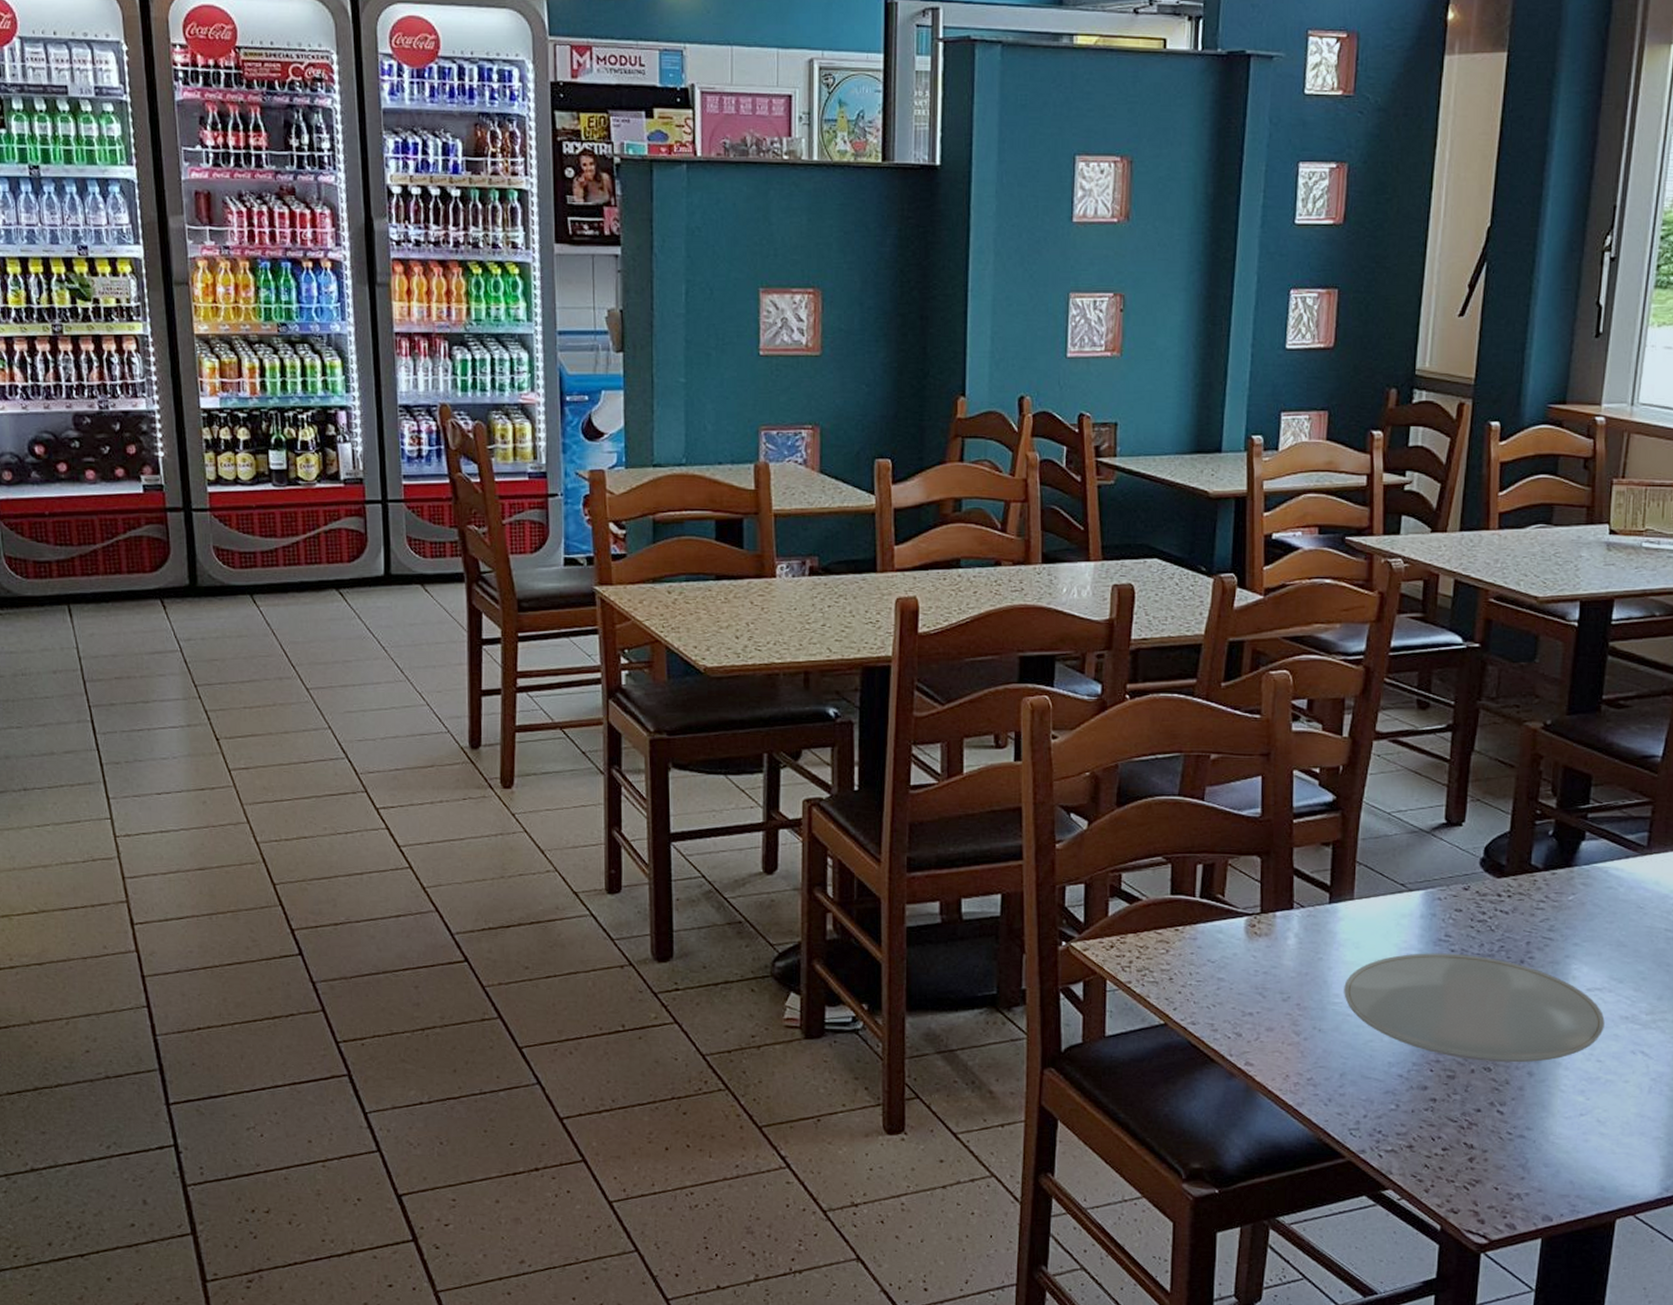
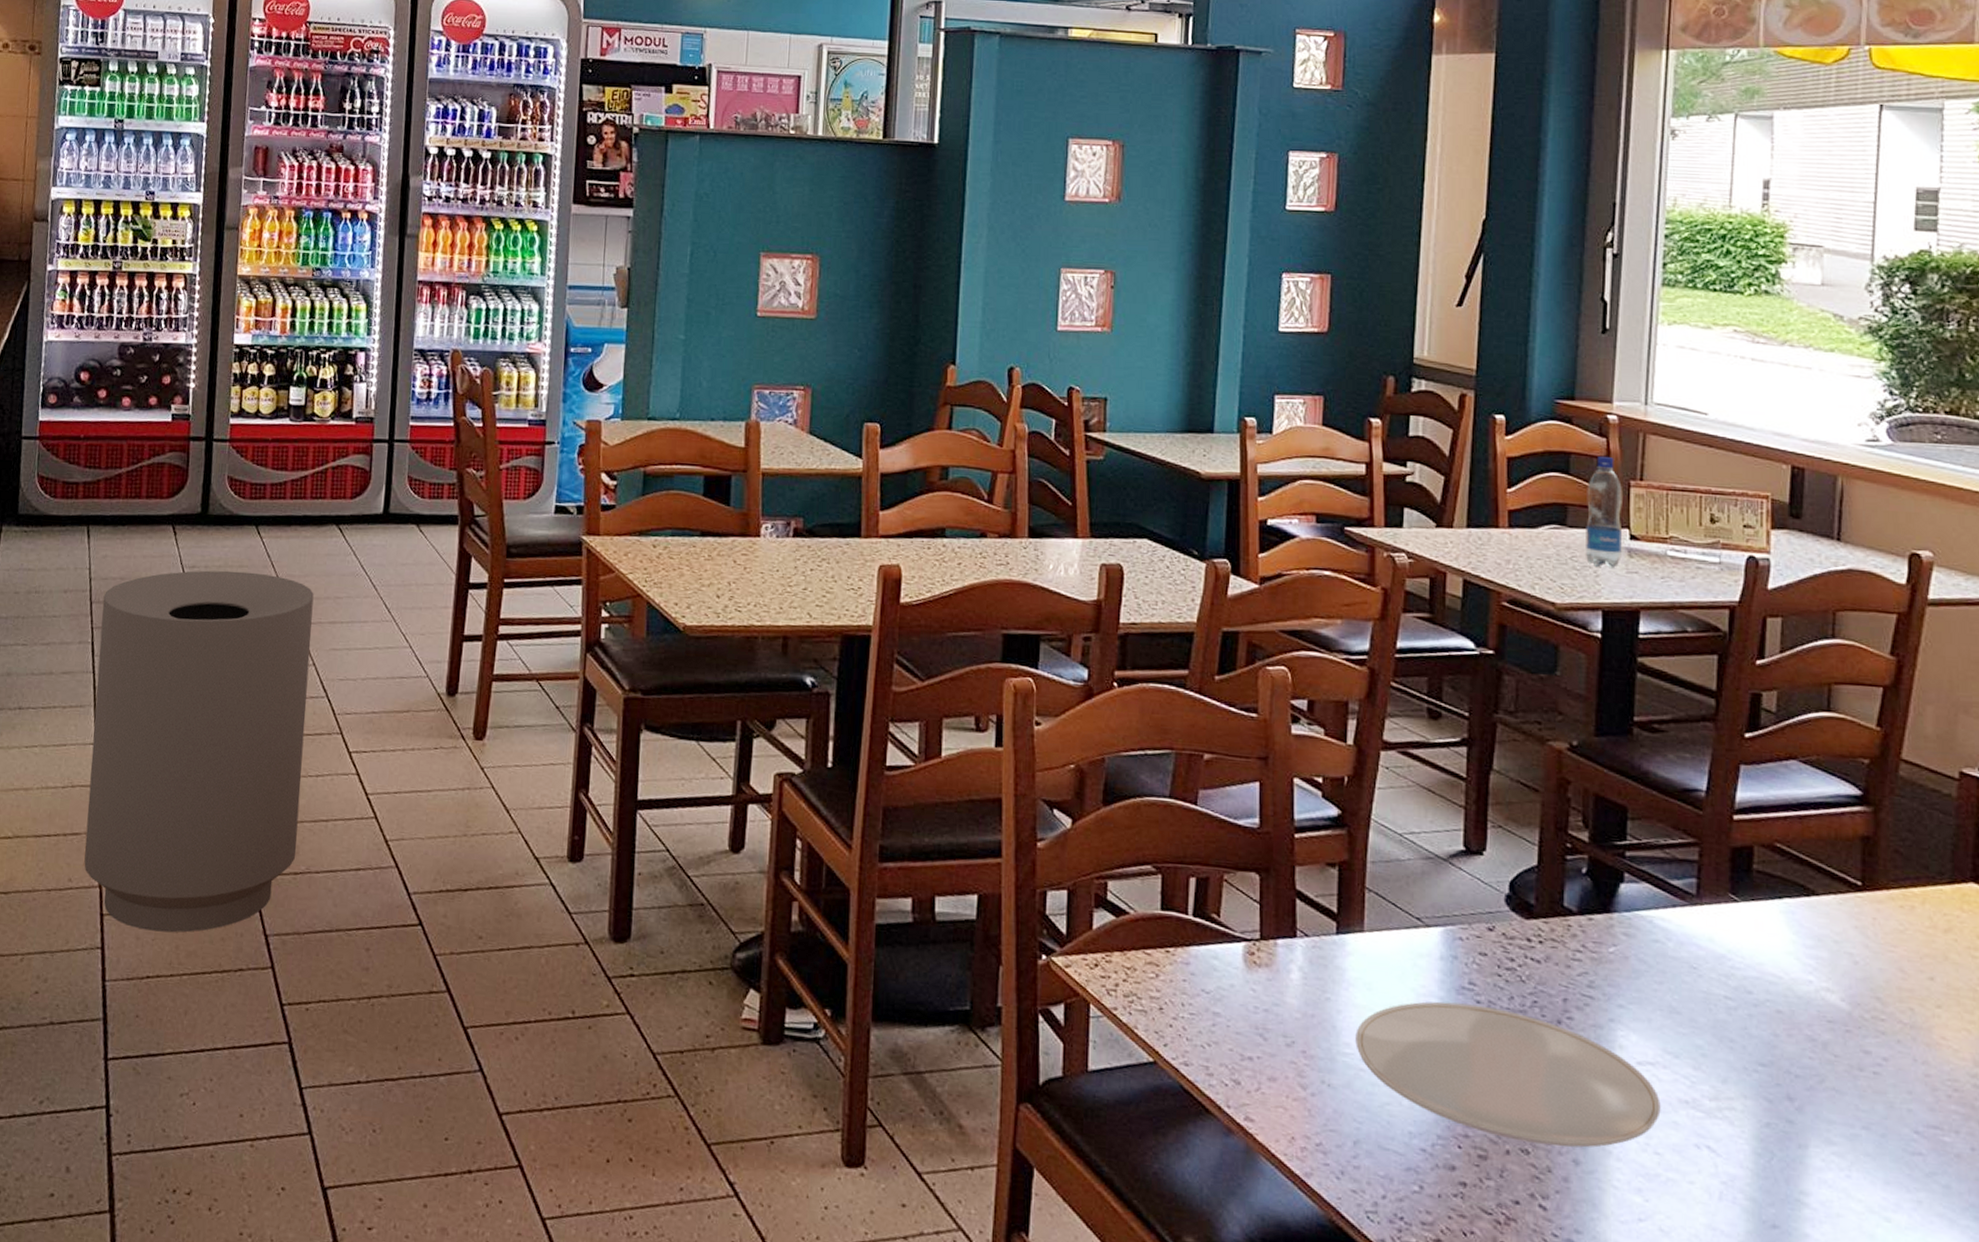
trash bin: none [96,641,334,987] -> present [84,570,314,933]
bottle: none [1568,456,1606,562] -> present [1586,455,1624,569]

